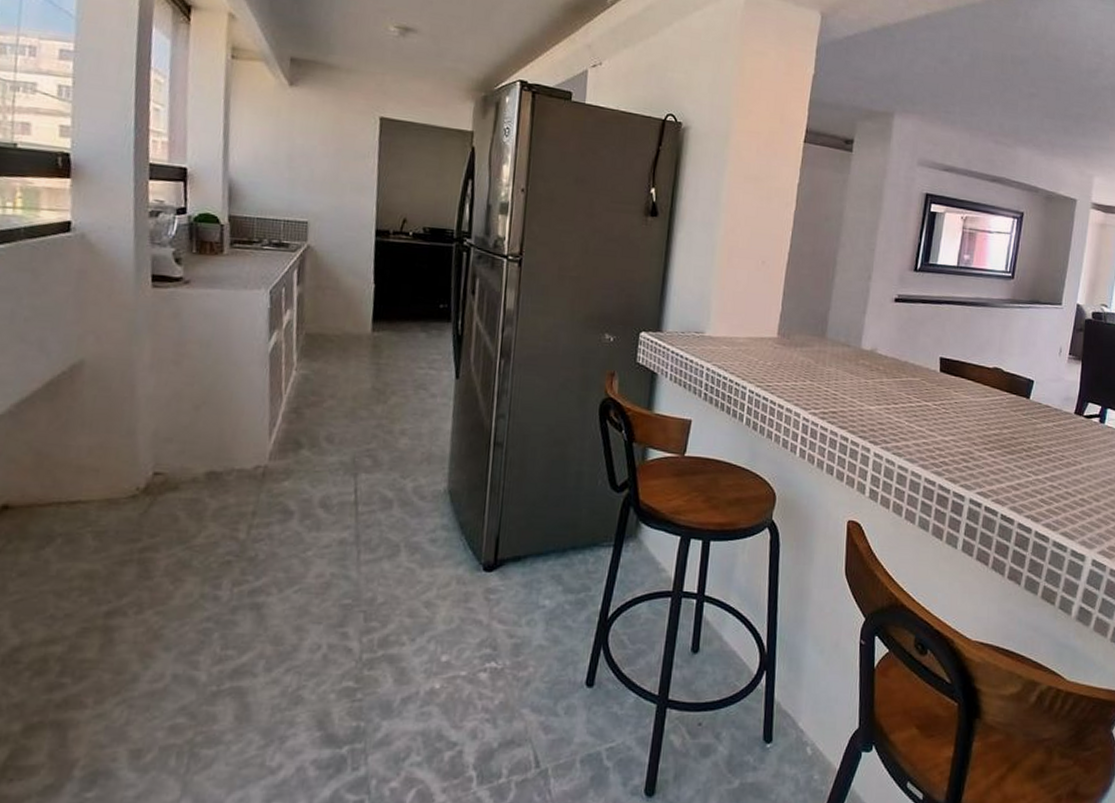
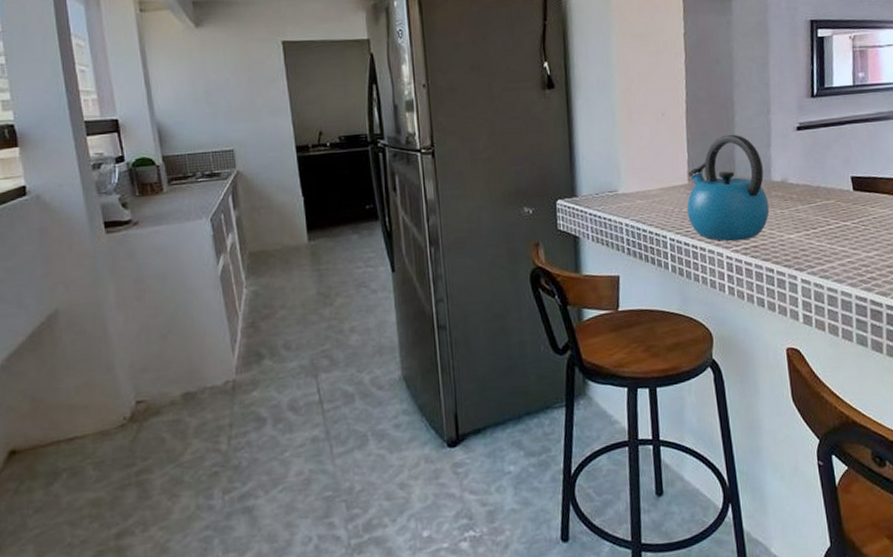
kettle: none [771,294,855,405] -> present [687,134,770,242]

